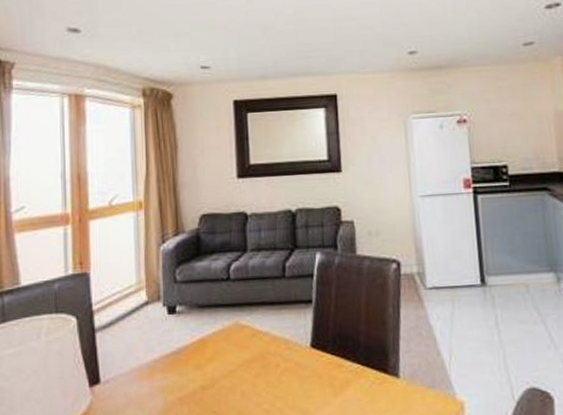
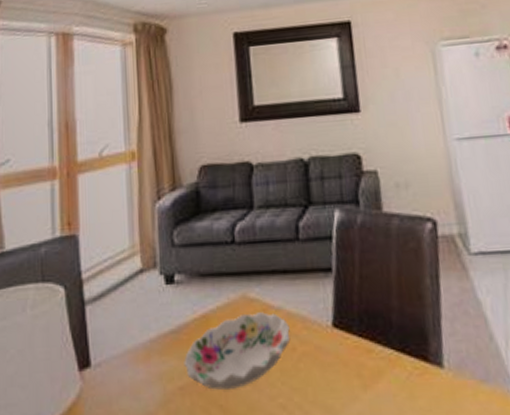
decorative bowl: none [183,336,275,399] -> present [184,312,291,390]

